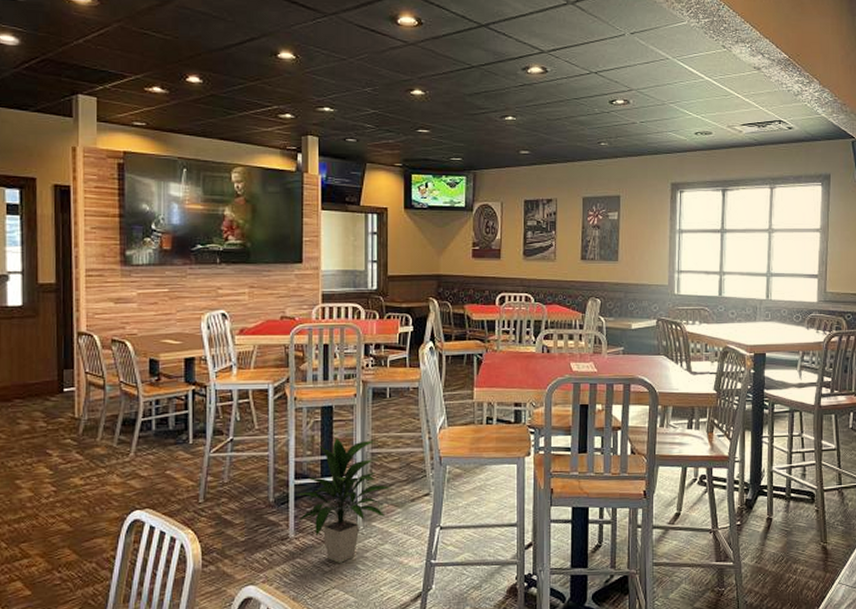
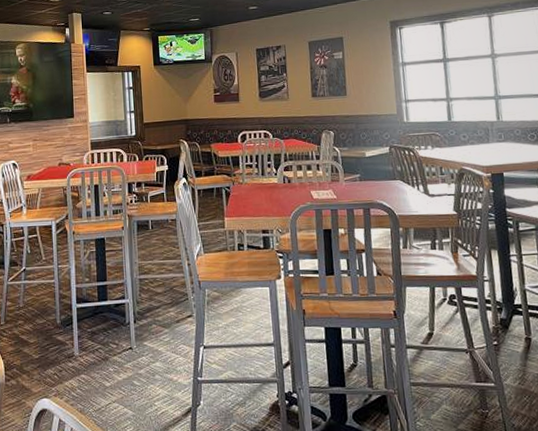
indoor plant: present [295,437,393,563] -> none [78,265,160,379]

